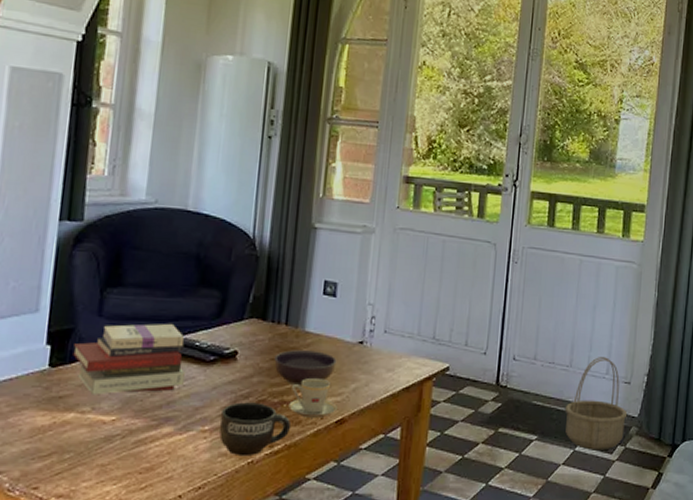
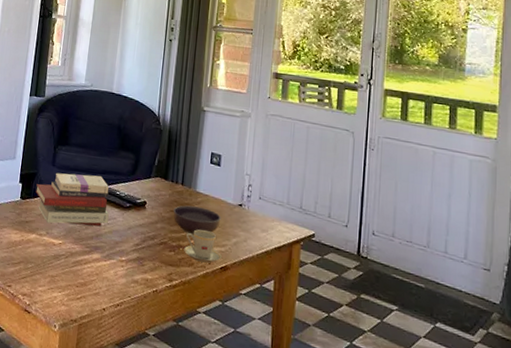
mug: present [219,402,292,457] -> none [132,242,186,286]
basket: present [565,357,628,451] -> none [425,241,489,331]

